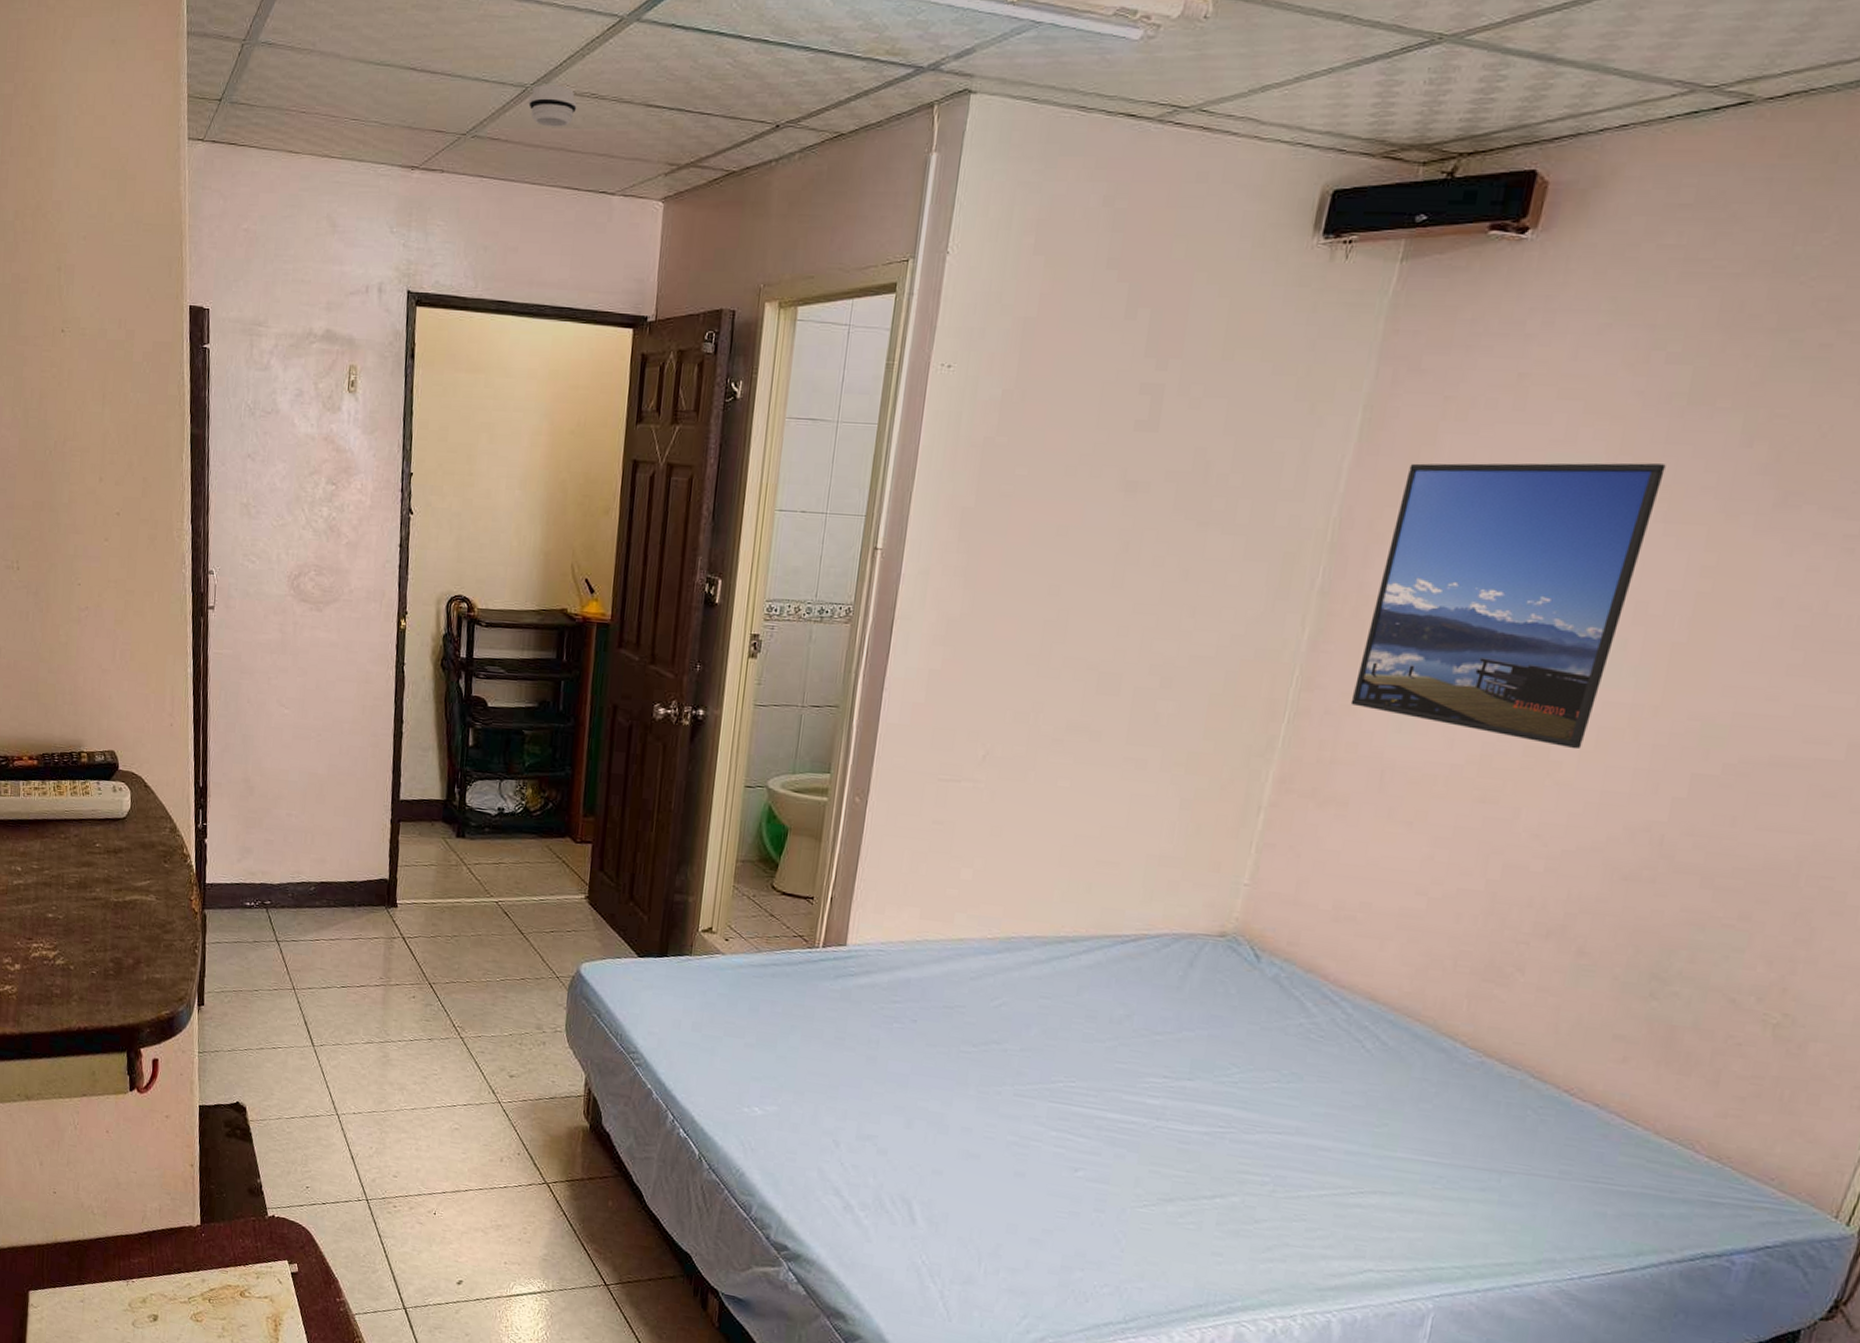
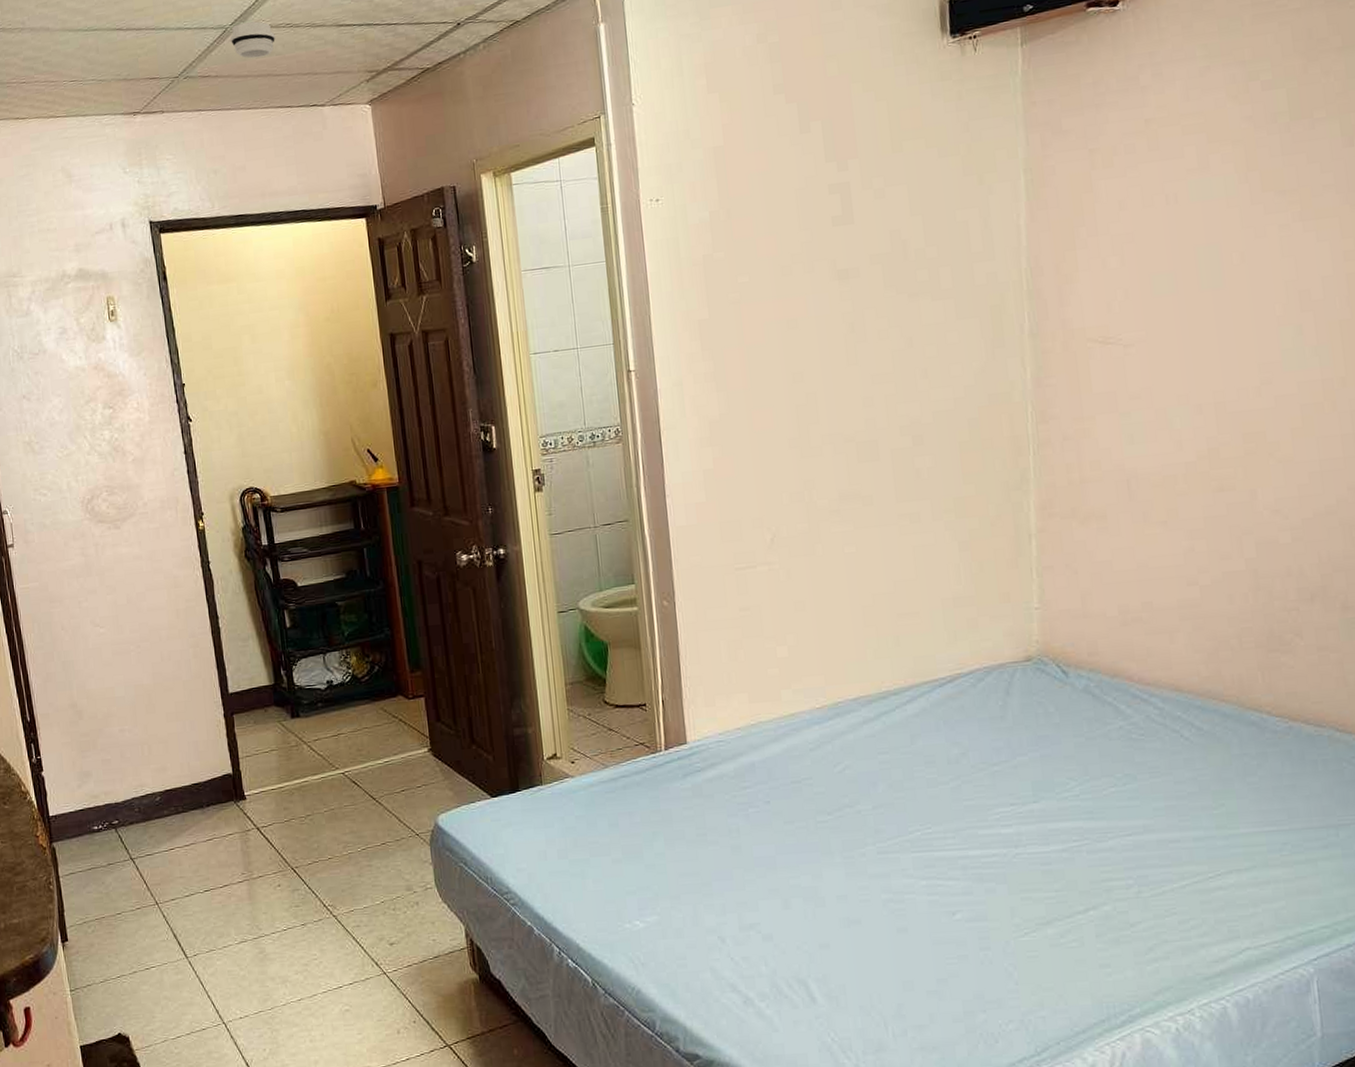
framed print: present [1350,462,1666,750] -> none [1076,172,1292,429]

